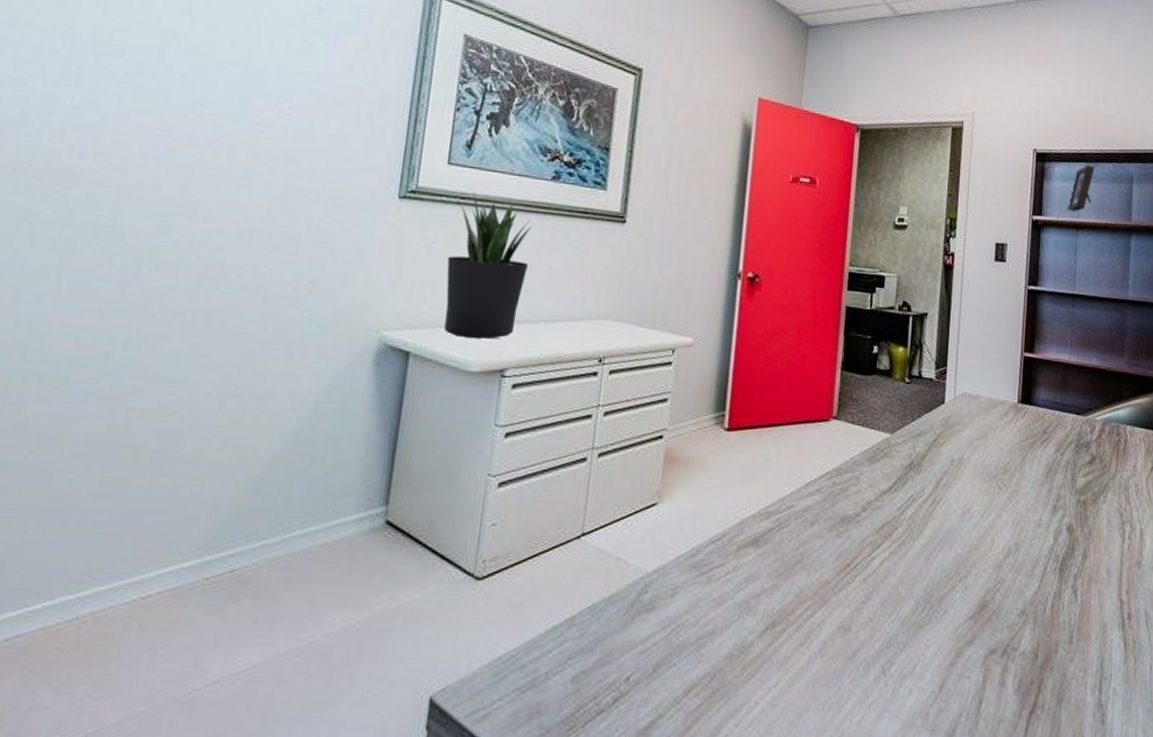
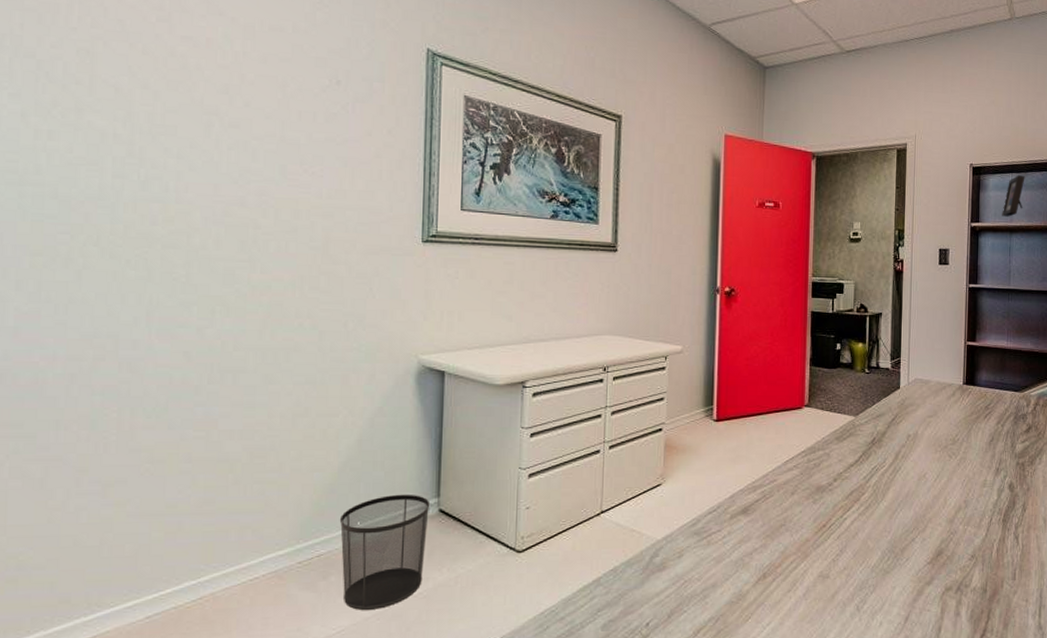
waste bin: none [256,499,376,643] -> present [339,494,430,610]
planter: present [444,191,532,339] -> none [469,232,538,356]

